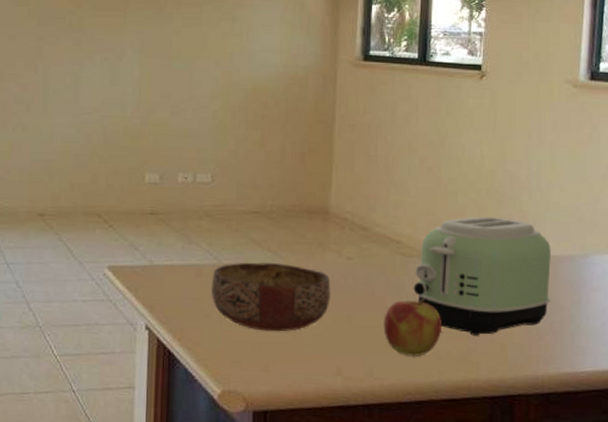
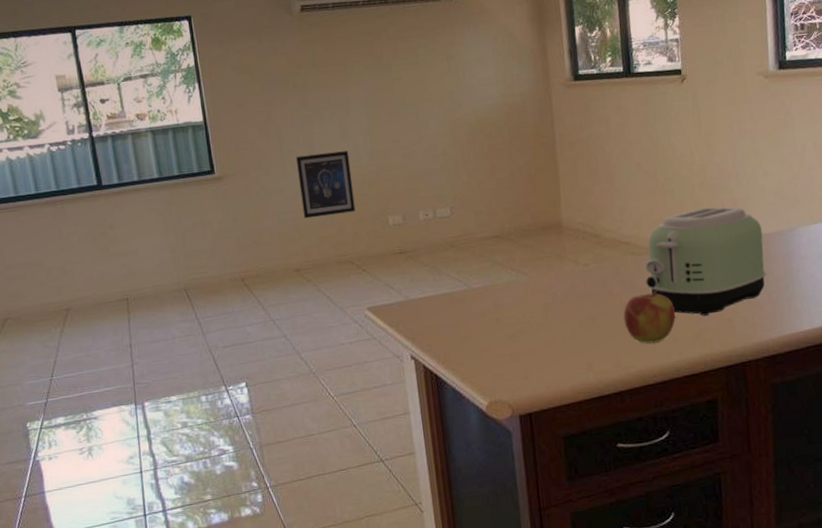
wall art: none [57,97,115,163] -> present [296,150,356,219]
bowl: present [211,262,332,332] -> none [464,279,575,344]

